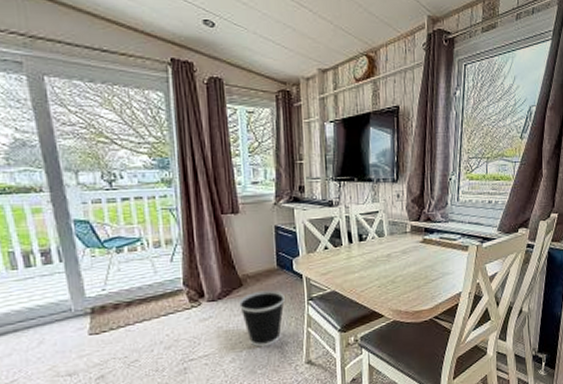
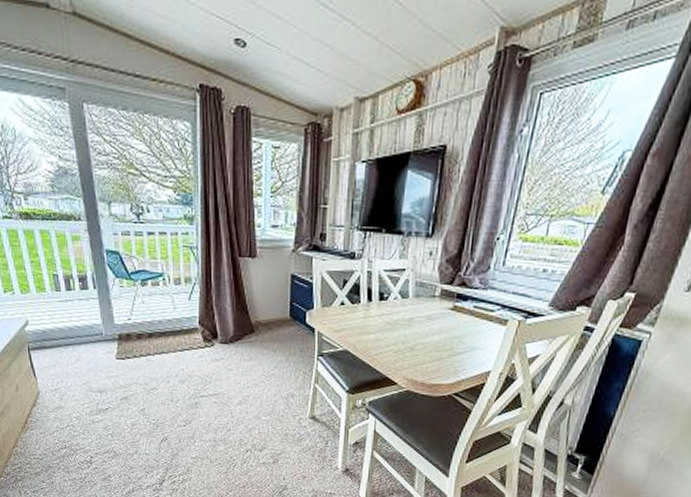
wastebasket: present [238,290,285,348] -> none [248,339,295,396]

